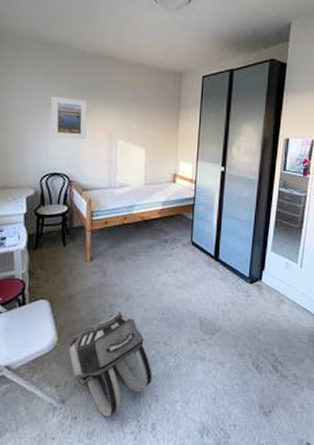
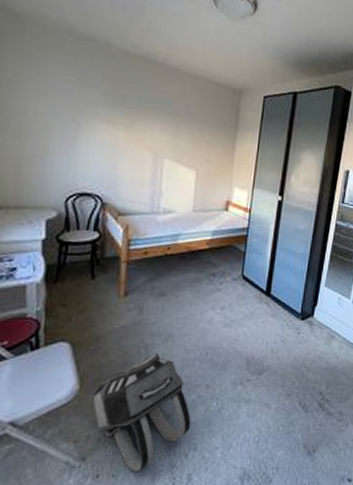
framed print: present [50,95,88,140] -> none [81,100,129,157]

